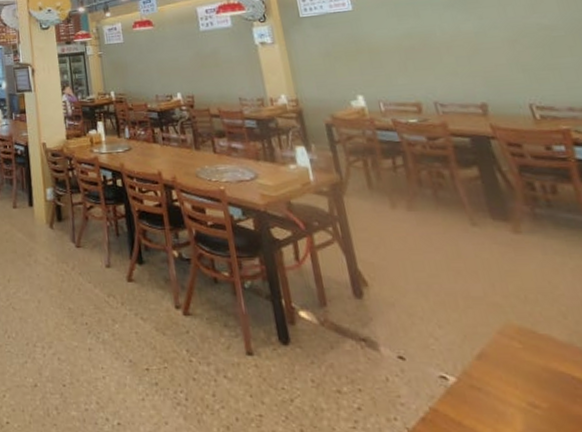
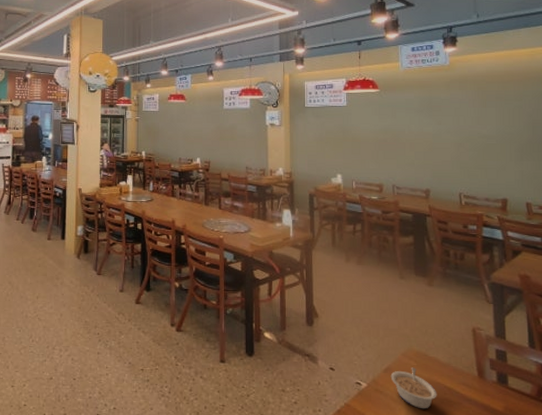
legume: none [487,351,565,413] -> present [390,367,437,409]

